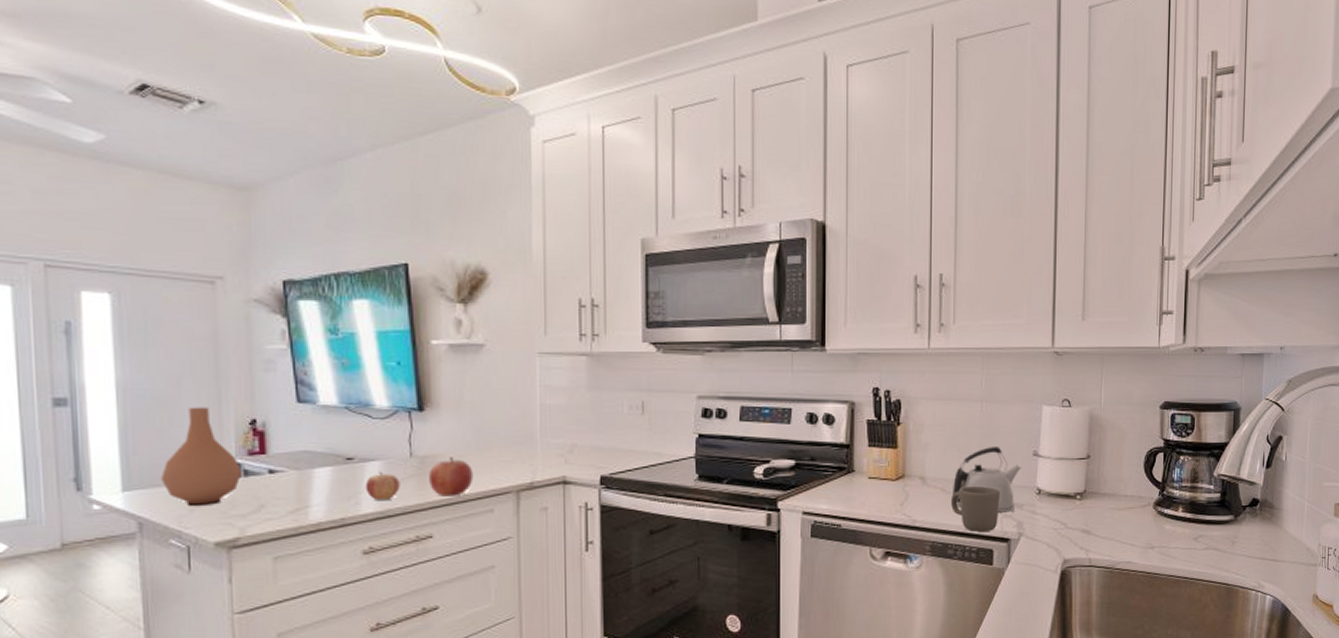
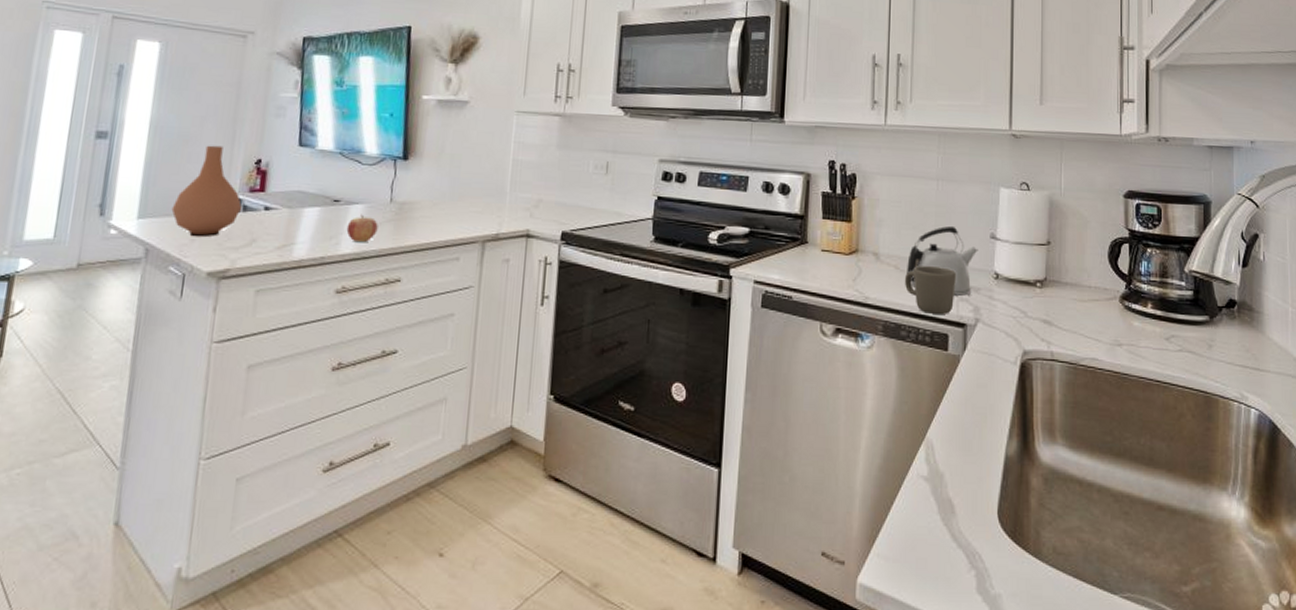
fruit: present [429,457,474,497] -> none [404,205,445,243]

